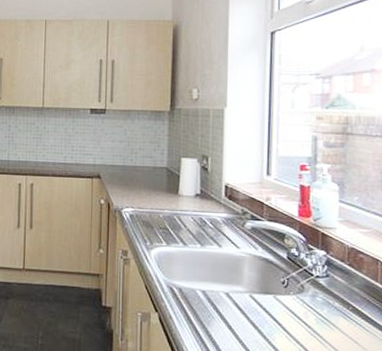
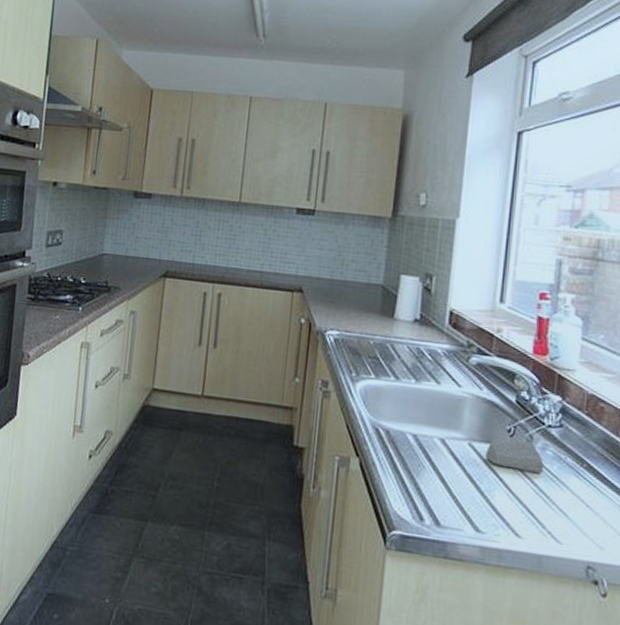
soap bar: none [265,289,316,317] -> present [486,437,544,473]

